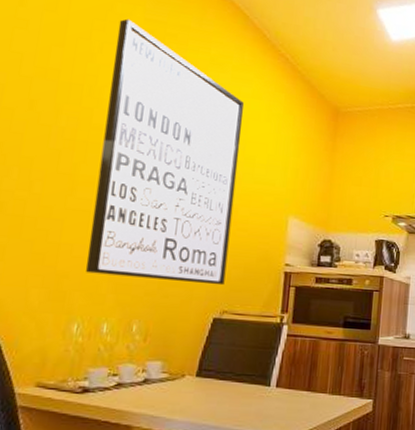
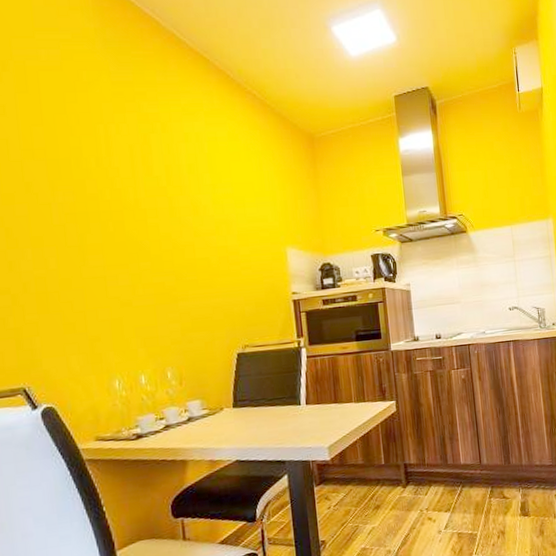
wall art: present [85,18,244,286] -> none [88,85,241,333]

